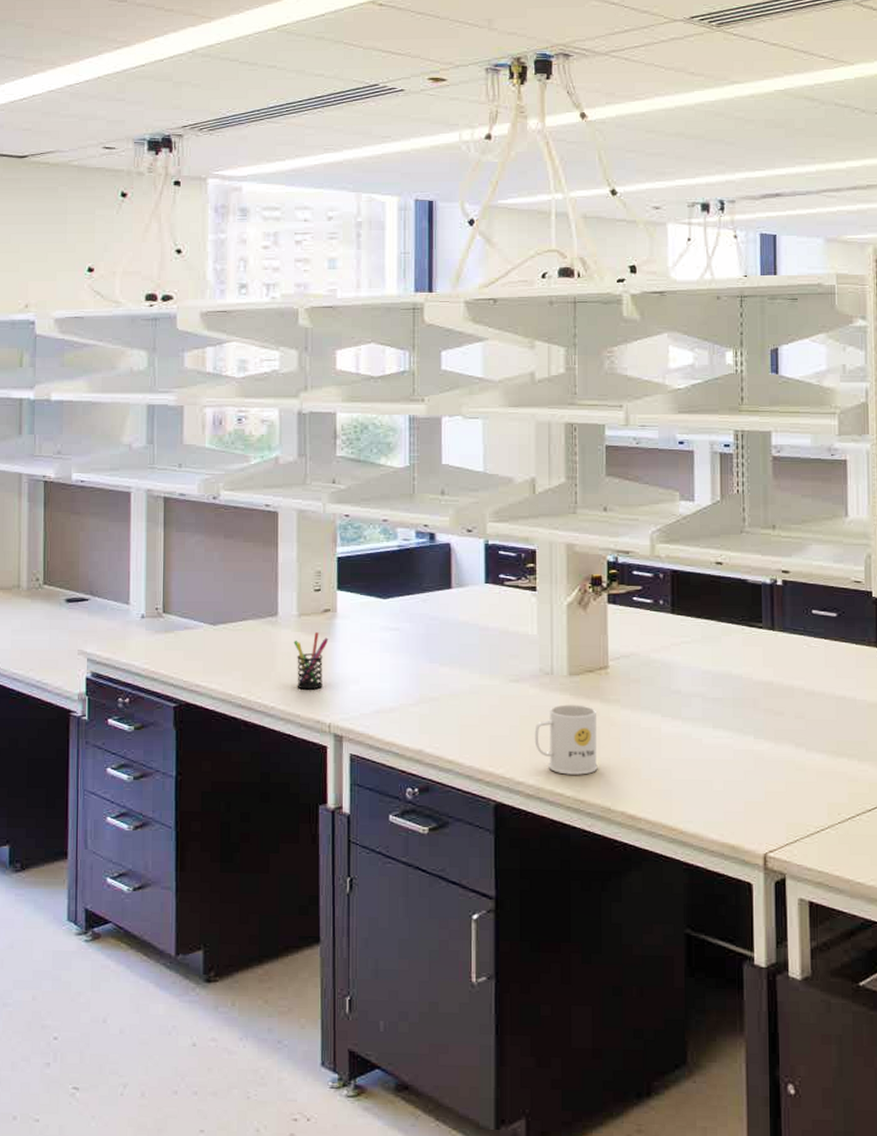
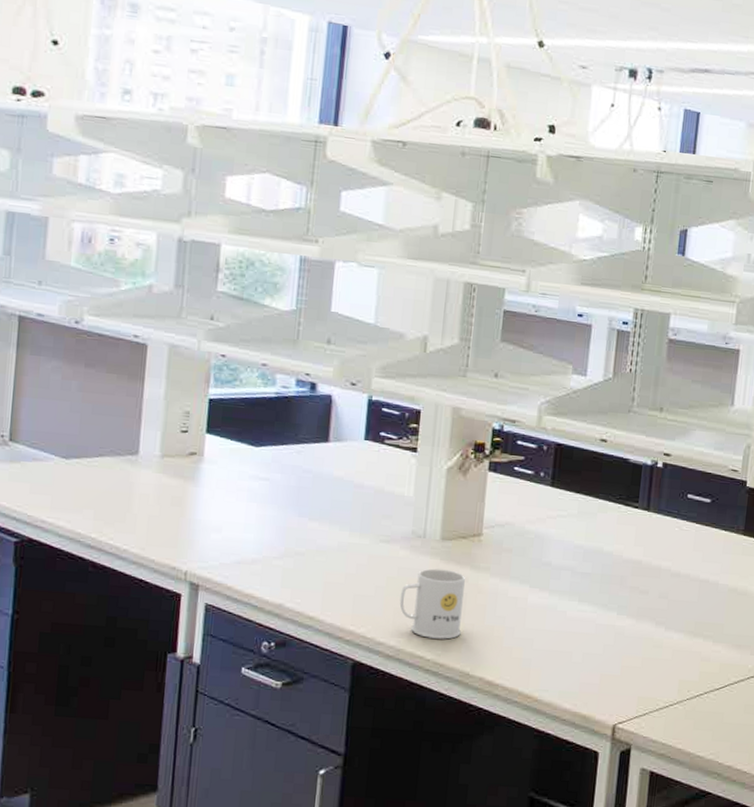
pen holder: present [293,632,329,690] -> none [153,475,193,535]

